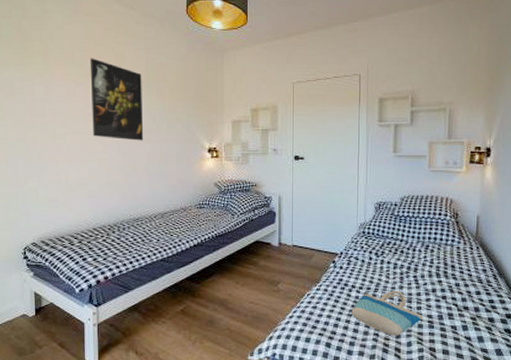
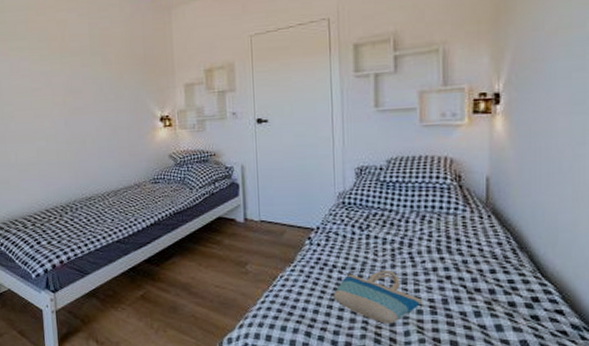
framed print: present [90,58,144,141] -> none [32,29,92,114]

